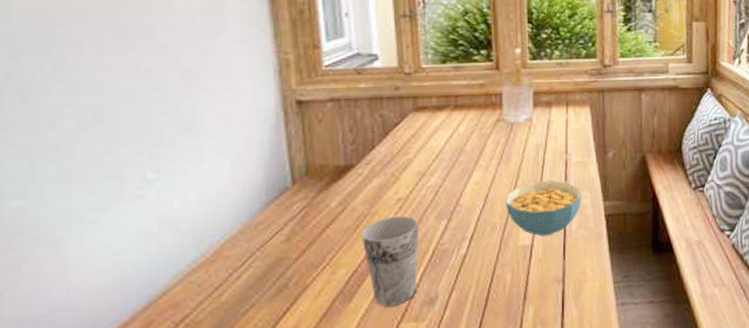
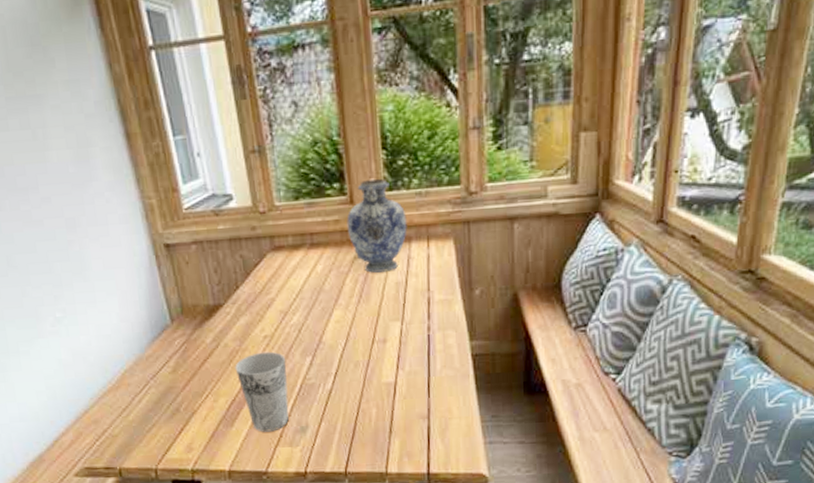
vase: none [492,48,548,135] -> present [346,178,407,273]
cereal bowl: present [505,180,582,237] -> none [367,319,446,375]

